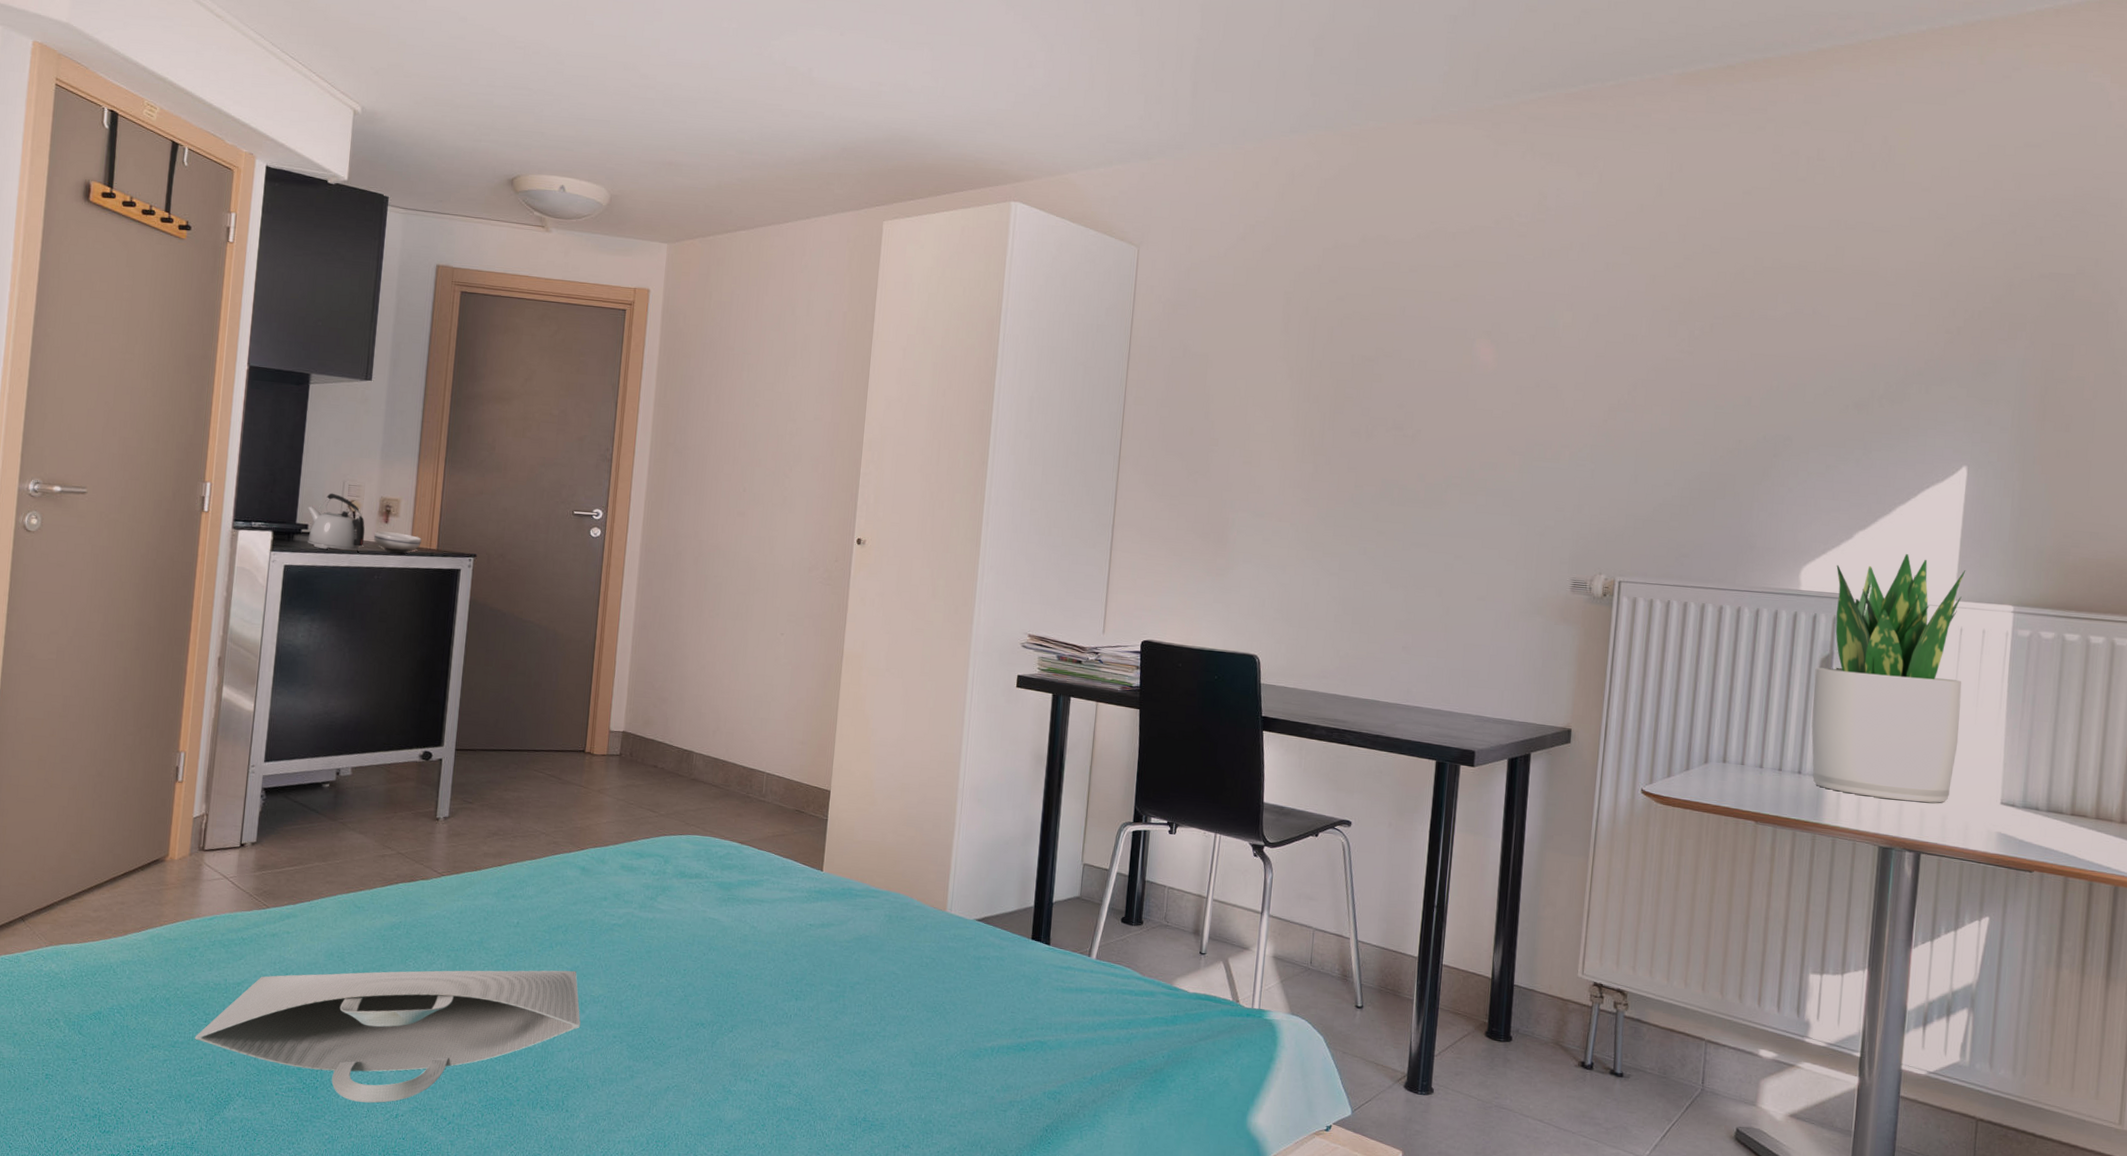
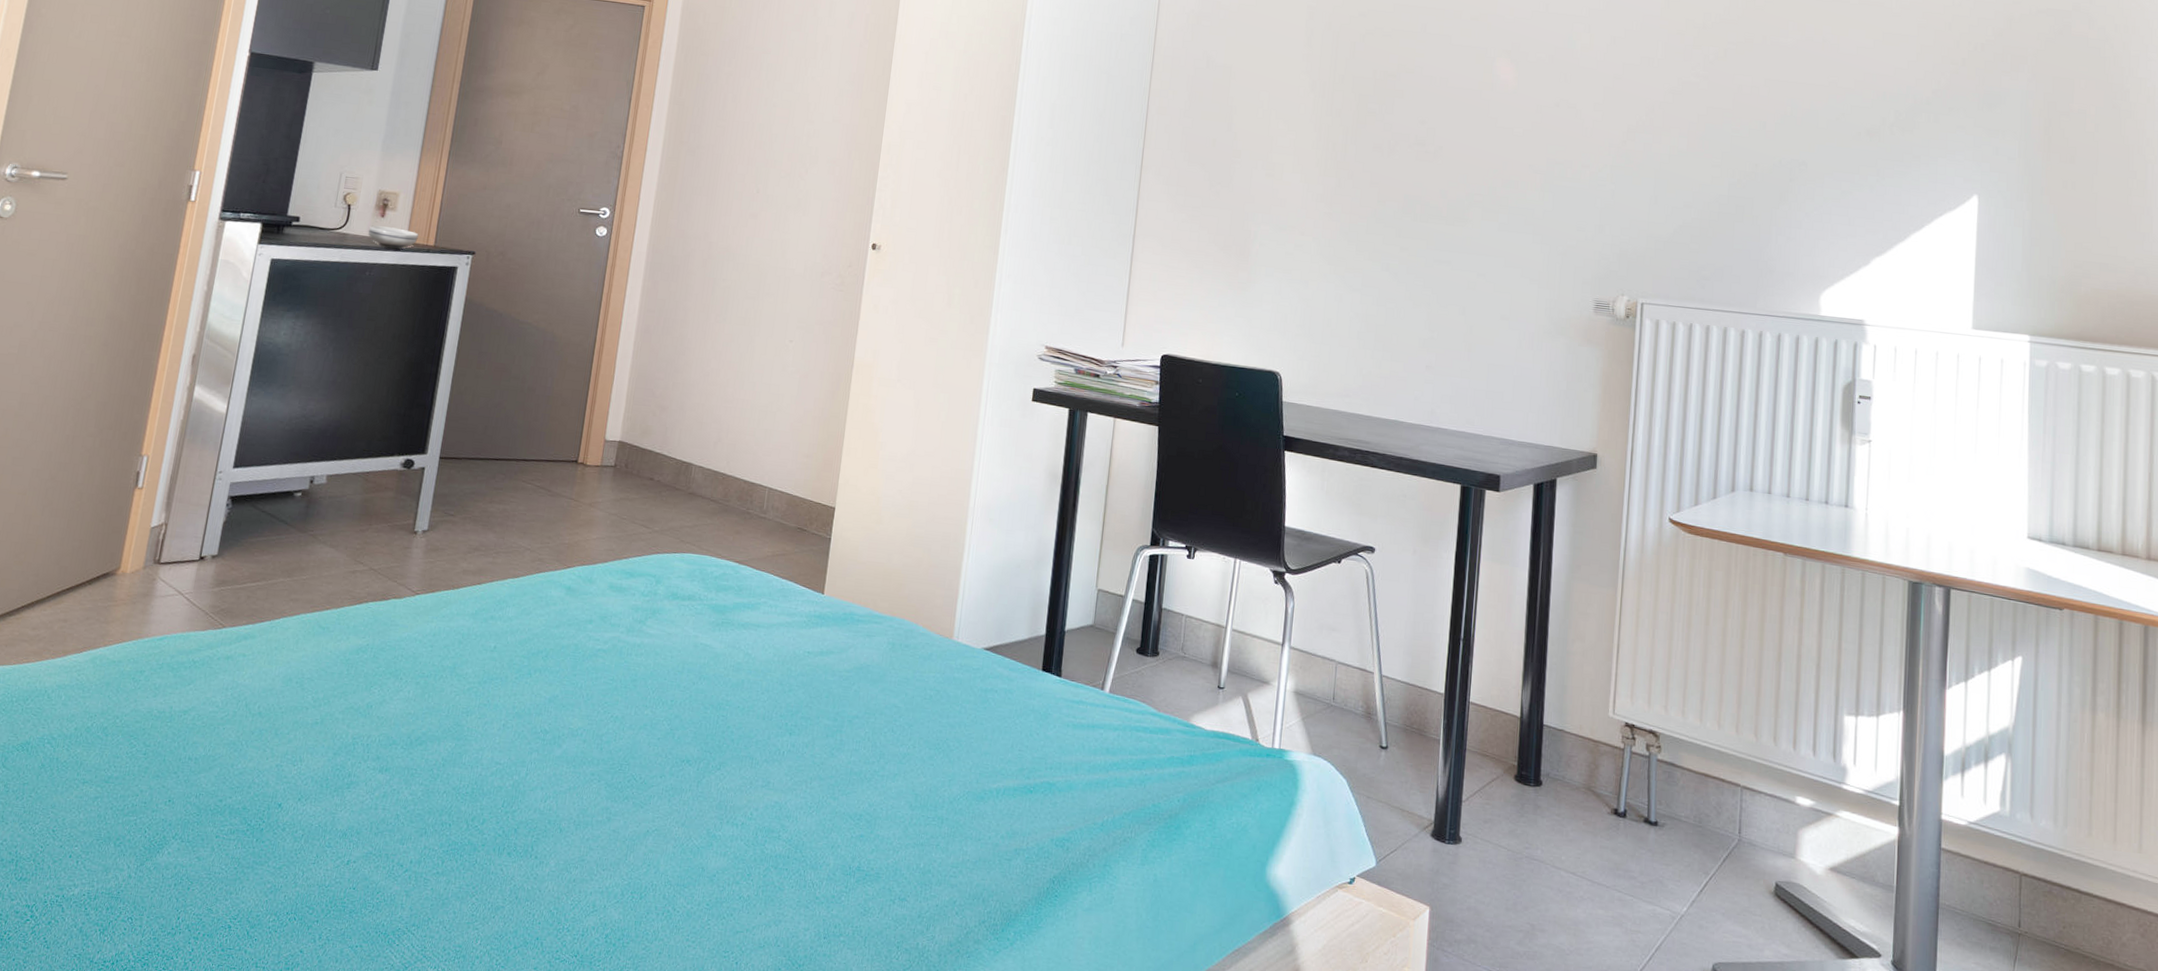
tote bag: present [194,970,581,1103] -> none [131,699,557,848]
kettle: present [306,493,365,552] -> none [297,184,360,246]
planter: present [1811,554,1966,803] -> none [1836,281,1983,537]

